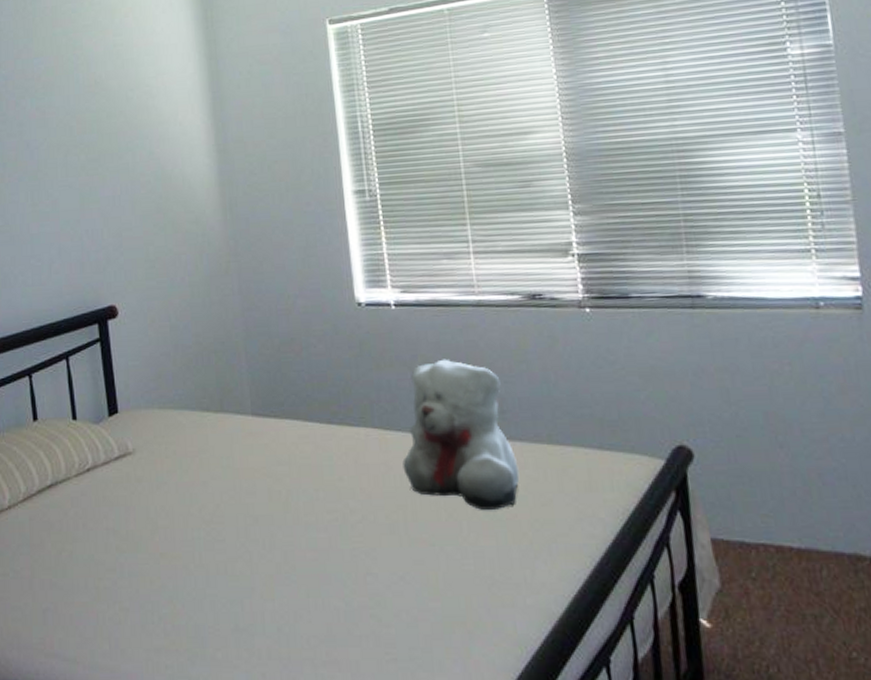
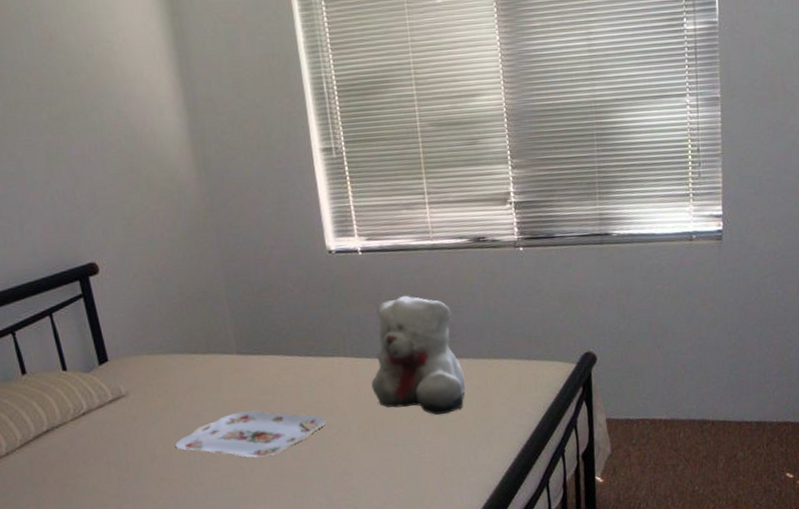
serving tray: none [178,483,348,543] -> present [175,410,326,459]

